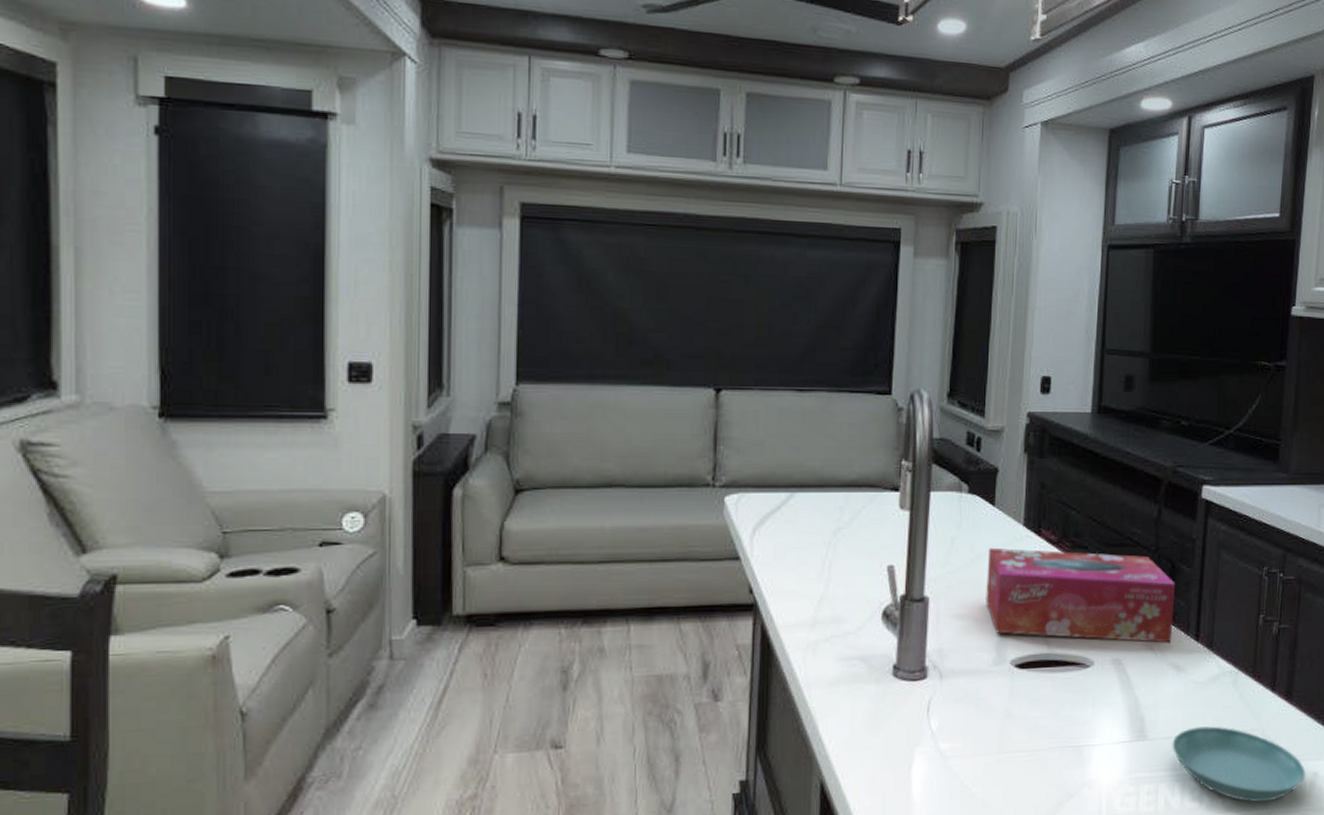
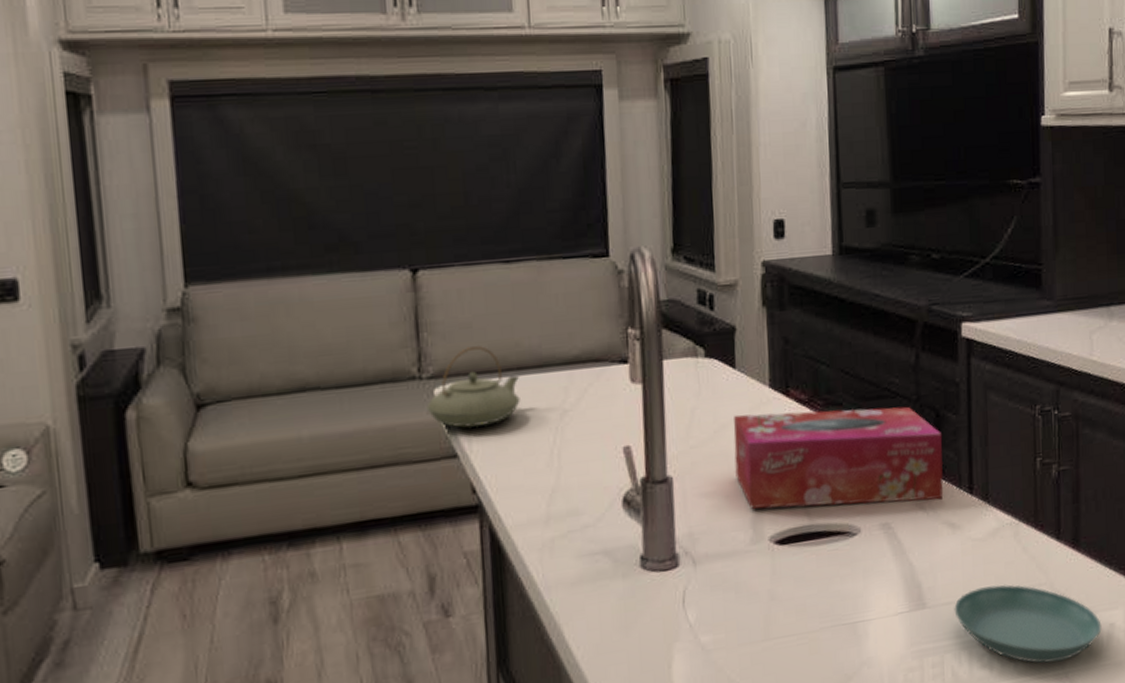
teapot: none [716,463,801,535] -> present [426,346,520,428]

